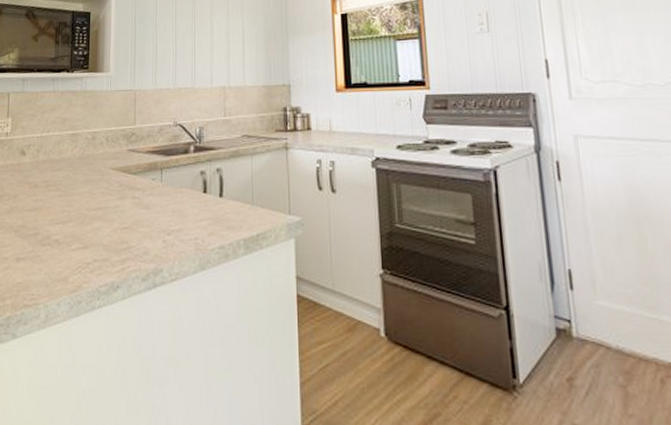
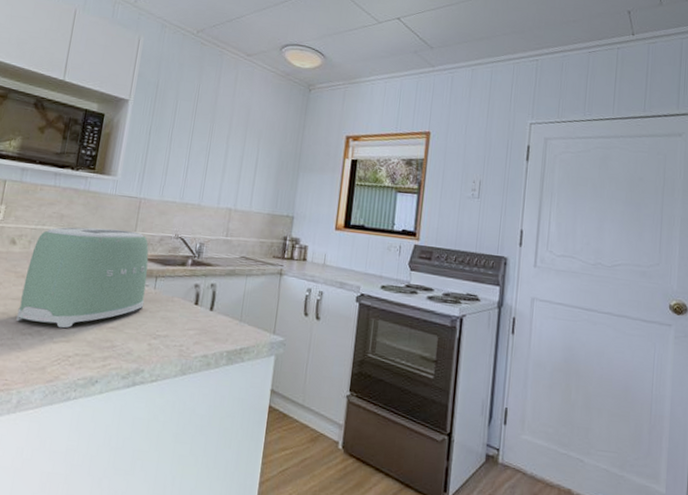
toaster: none [35,125,153,235] -> present [16,227,149,328]

